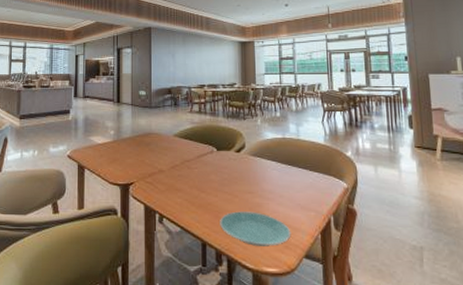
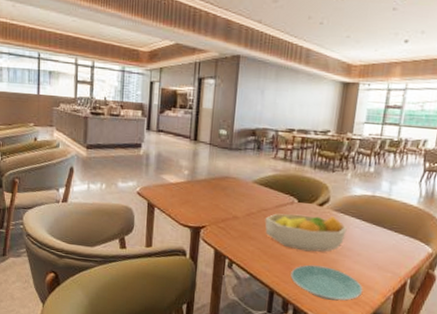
fruit bowl: none [189,161,266,198] -> present [265,213,347,252]

